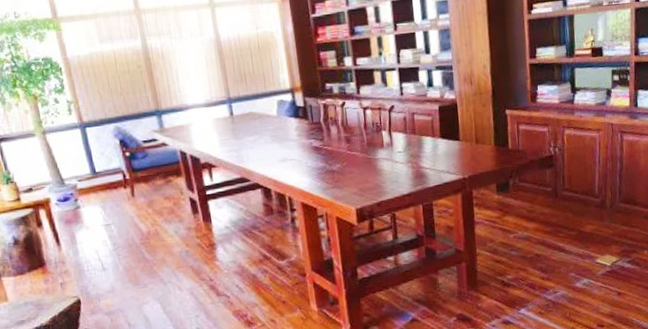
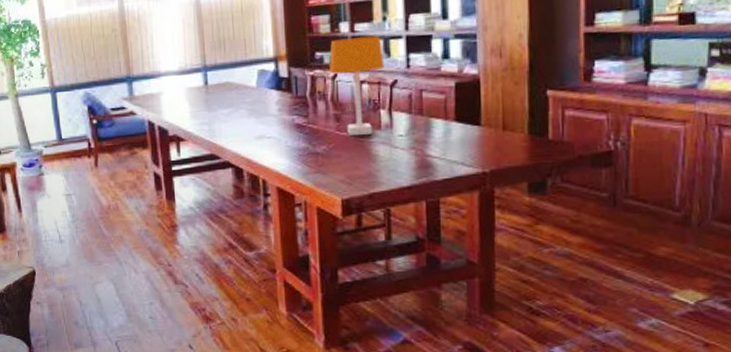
desk lamp: none [337,68,383,155] -> present [329,36,385,137]

